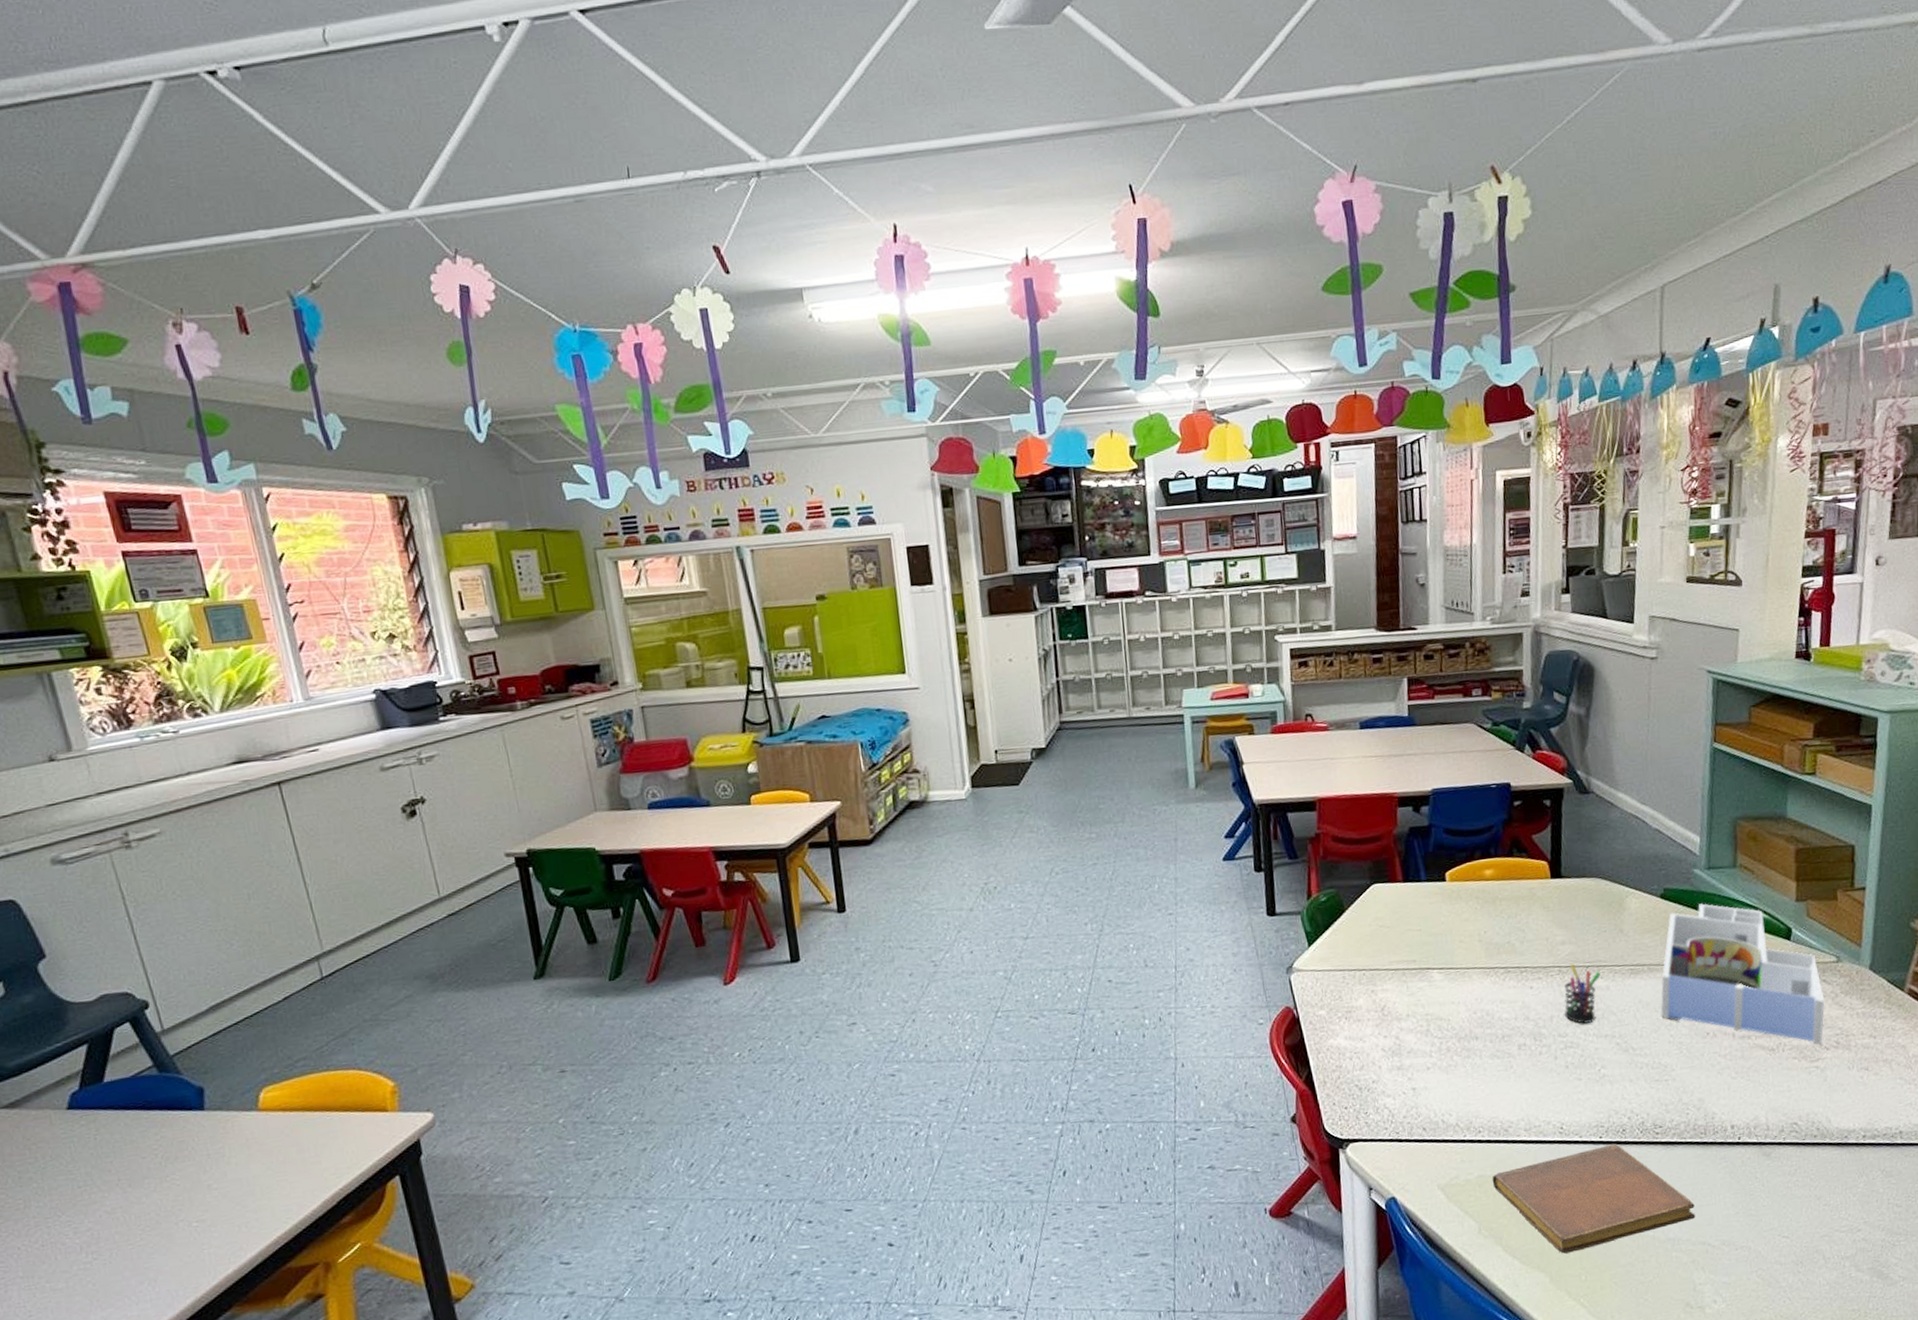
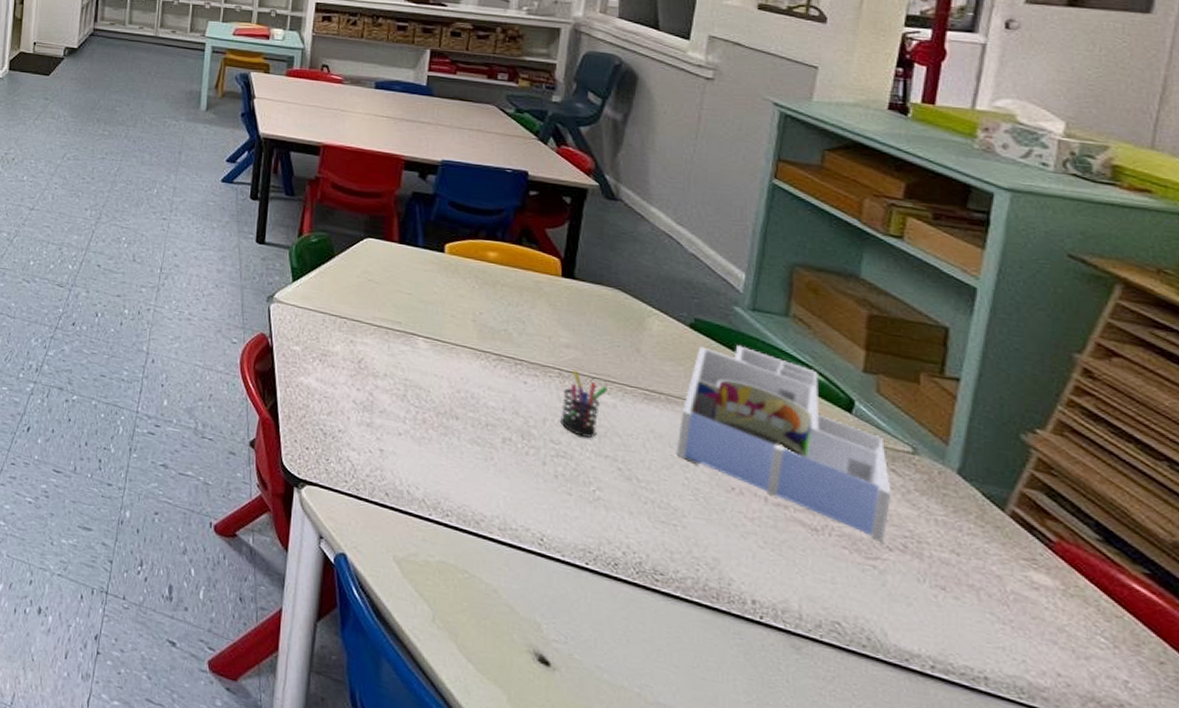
notebook: present [1492,1144,1696,1254] -> none [454,564,695,691]

